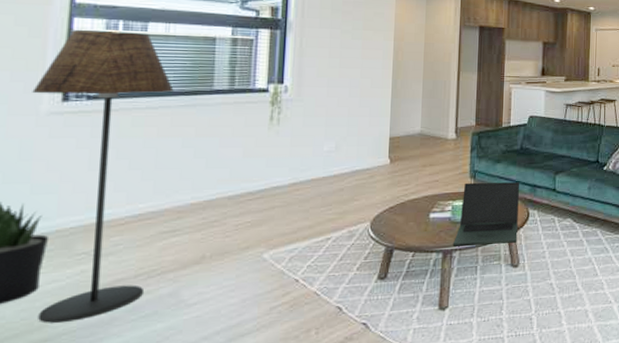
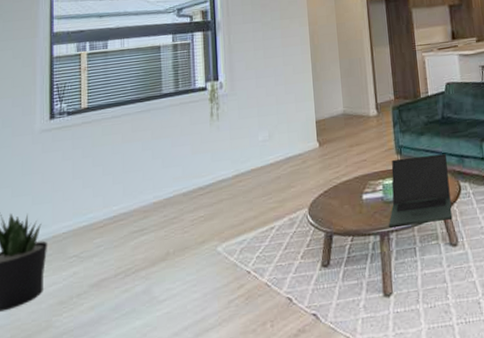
floor lamp: present [32,30,174,323] -> none [28,51,132,324]

